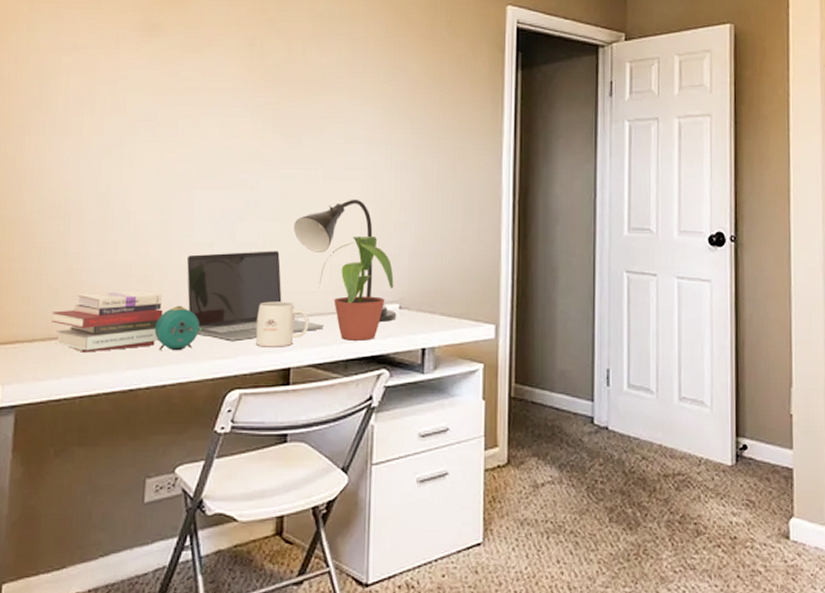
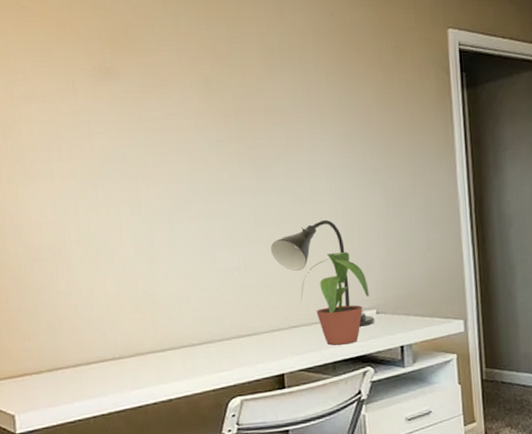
books: present [51,290,163,353] -> none [54,318,160,379]
alarm clock: present [154,305,200,351] -> none [153,328,196,369]
laptop: present [186,251,324,342] -> none [174,272,310,356]
mug: present [255,301,309,349] -> none [247,316,297,359]

